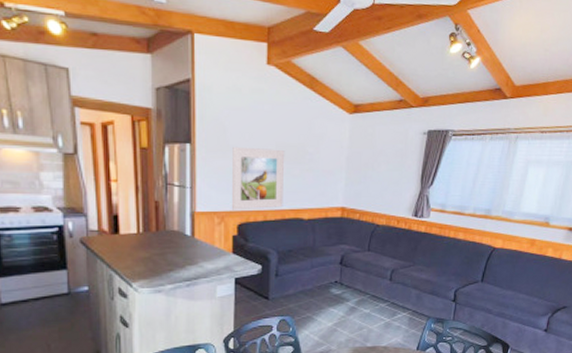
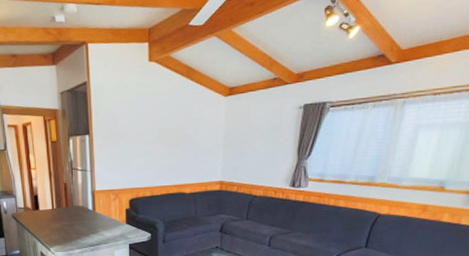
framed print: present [232,146,285,210] -> none [123,134,168,188]

